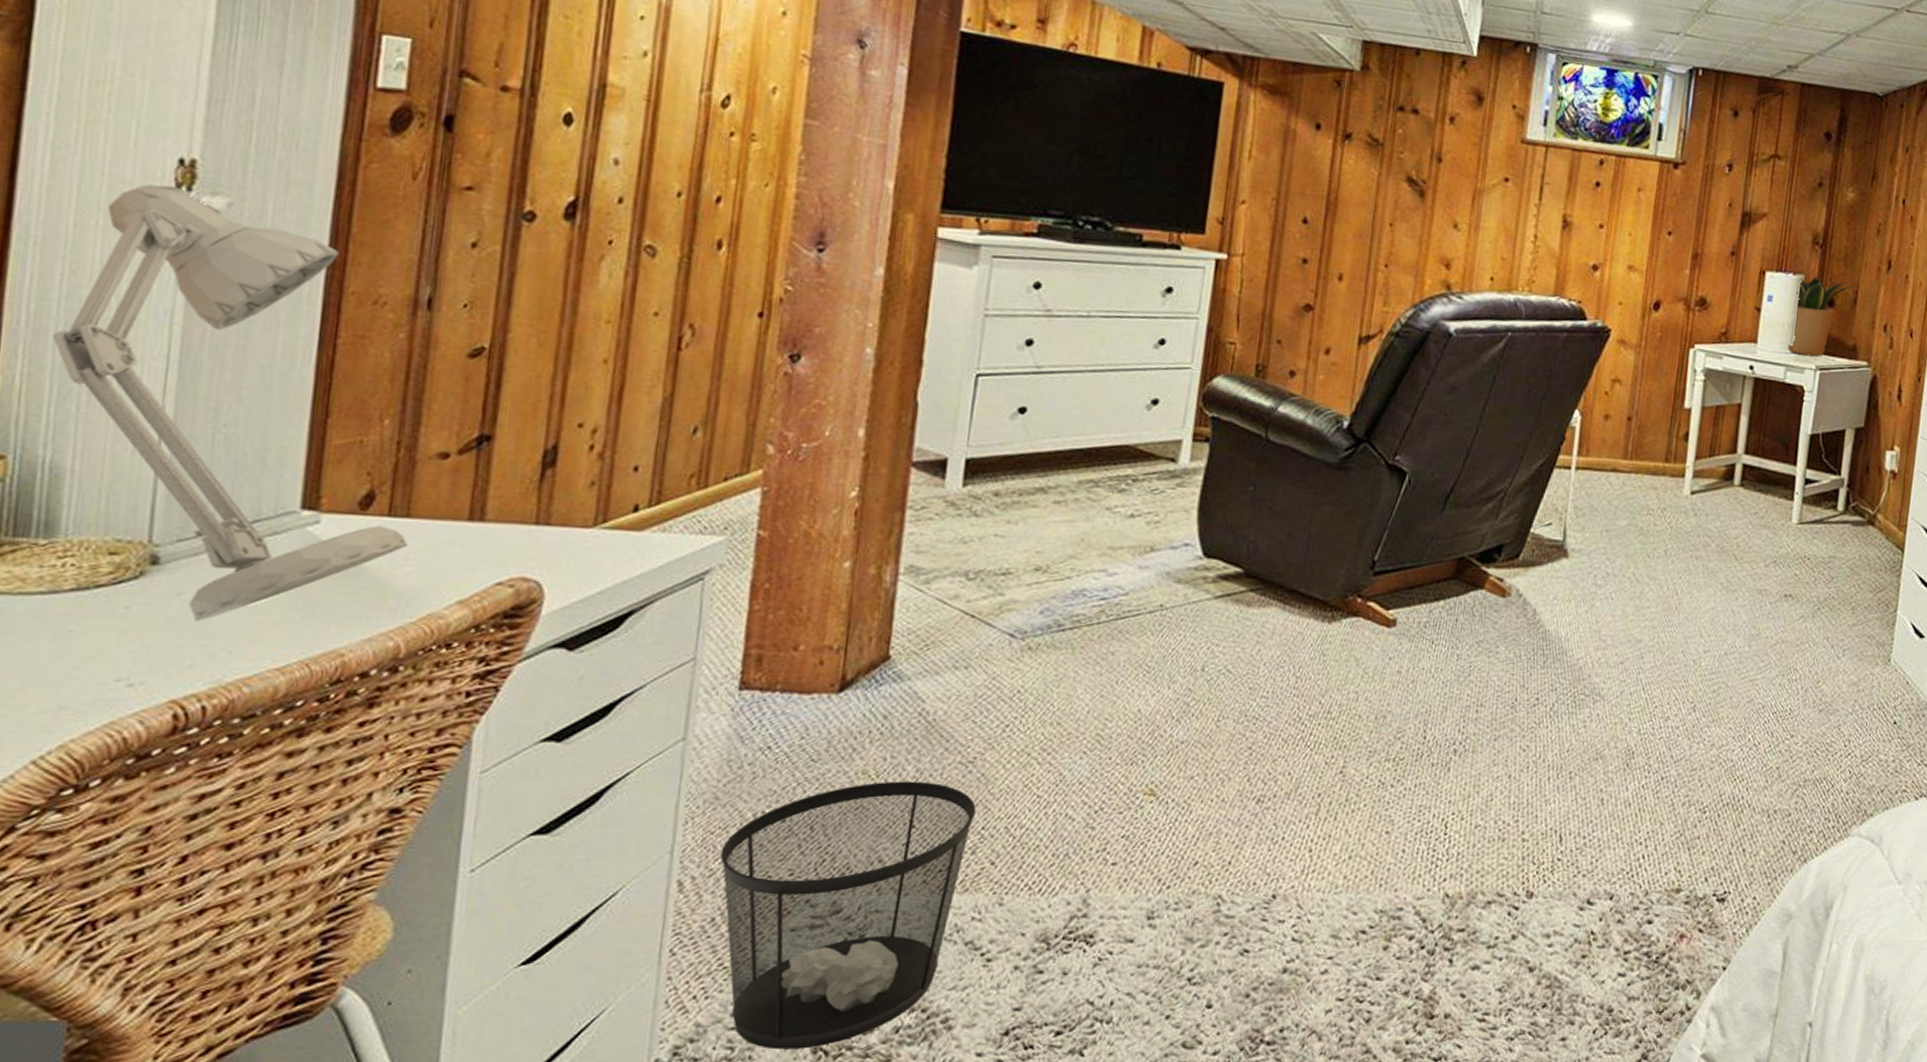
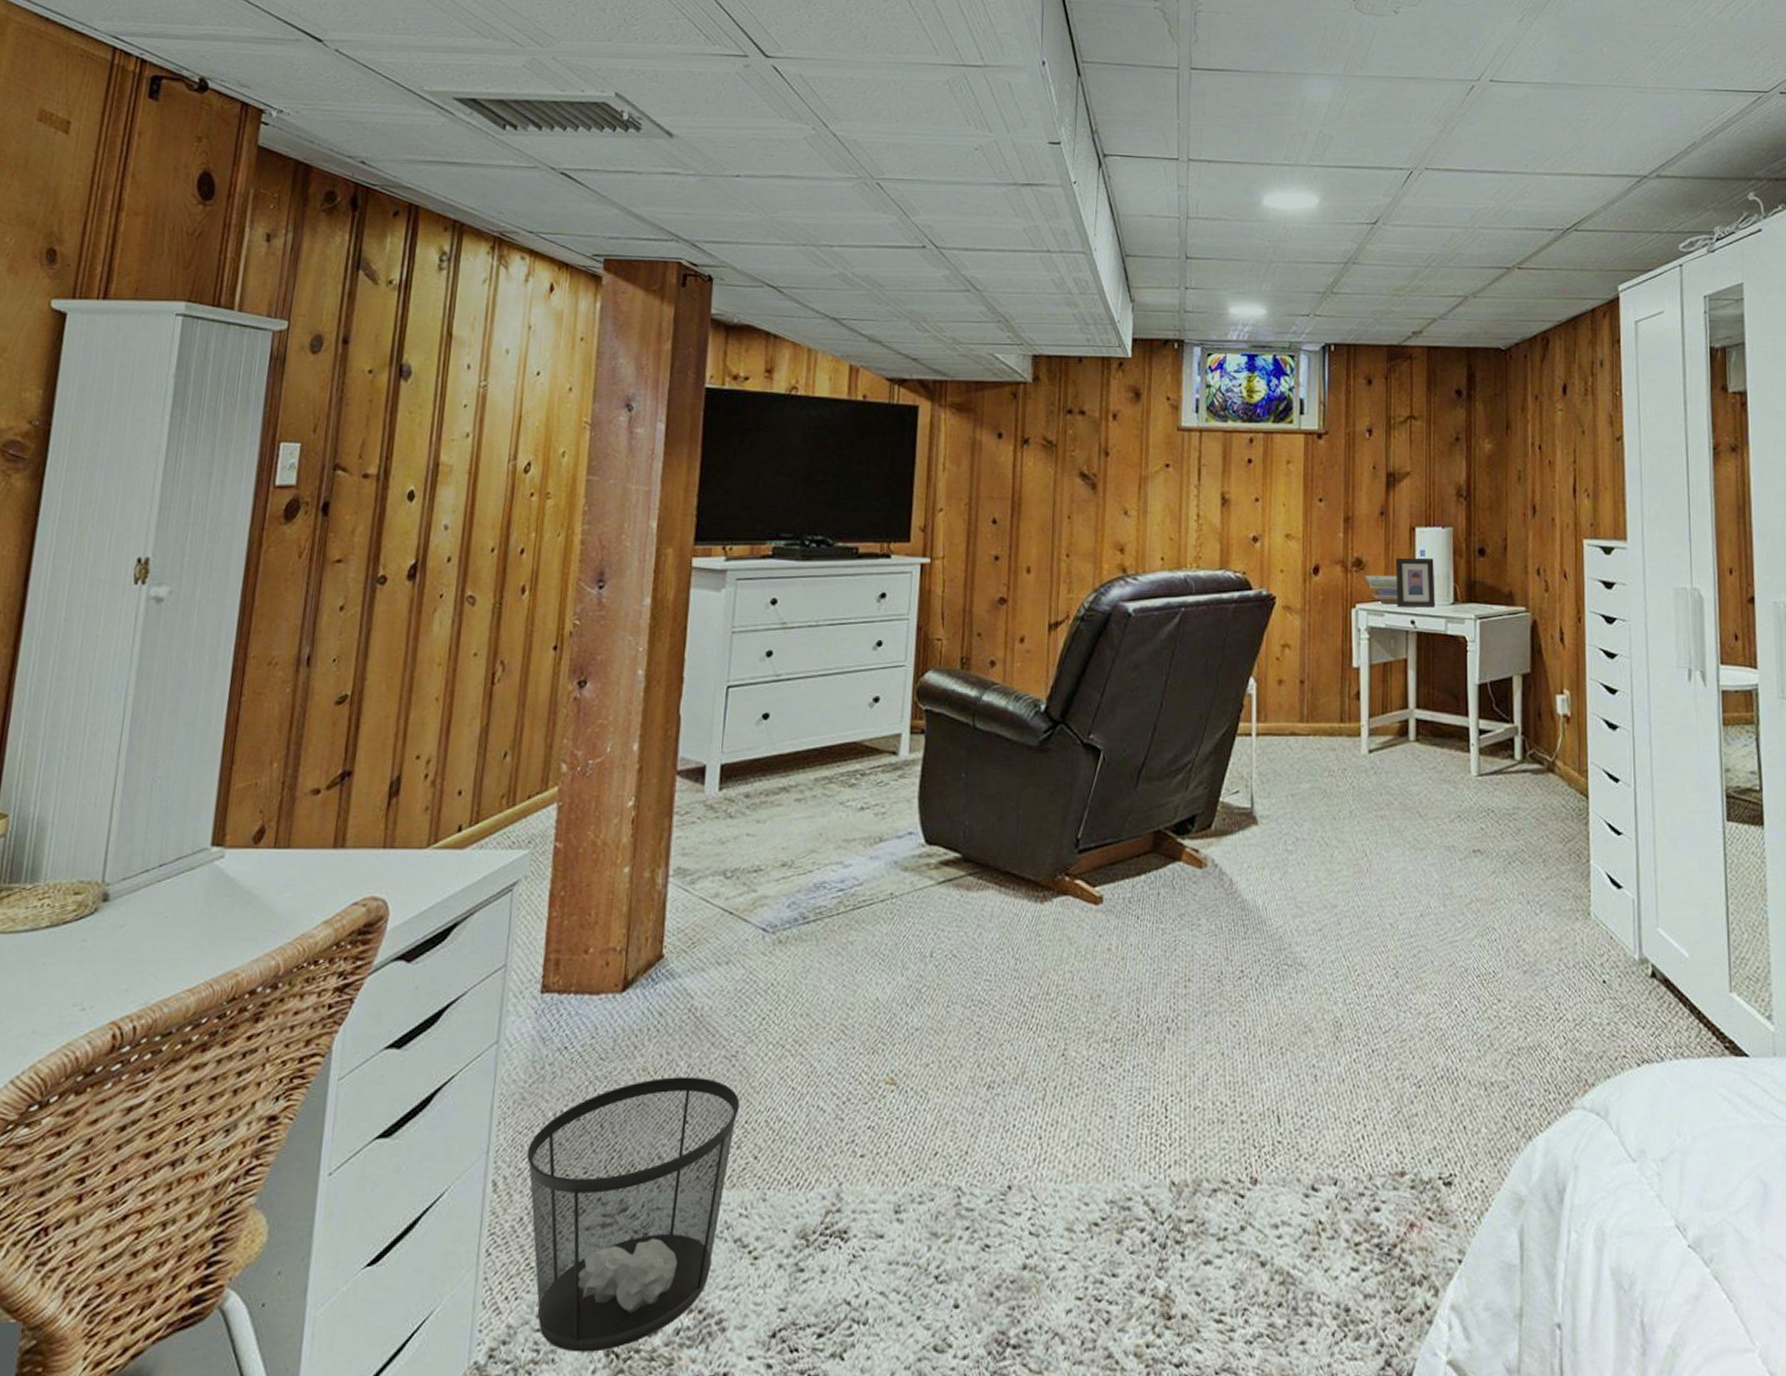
desk lamp: present [51,184,409,622] -> none [44,581,288,951]
books: none [1707,315,1741,348] -> present [1364,575,1398,604]
picture frame: none [1737,301,1781,355] -> present [1396,558,1435,608]
potted plant: present [1783,270,1856,357] -> none [1432,525,1504,606]

